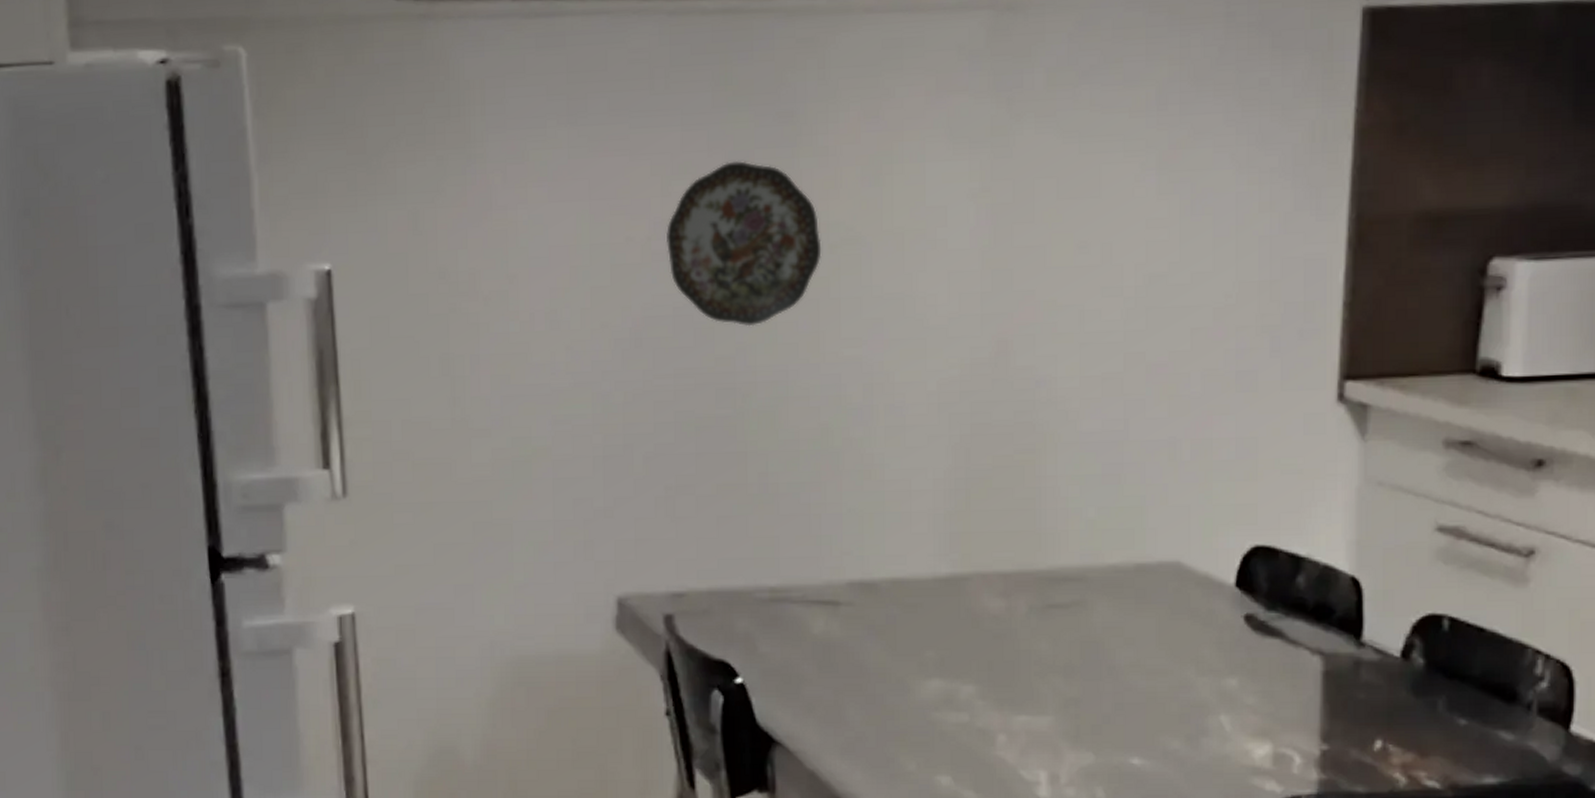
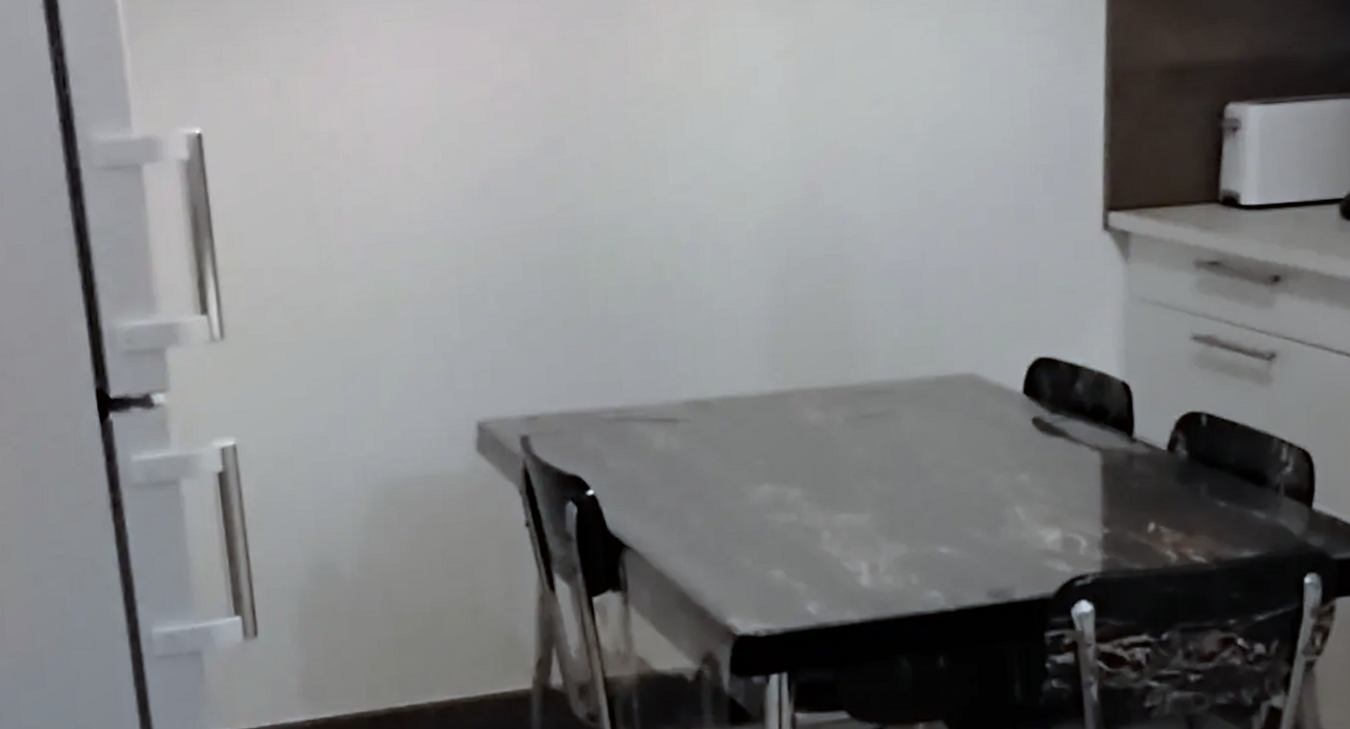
decorative plate: present [666,161,822,327] -> none [508,29,648,177]

